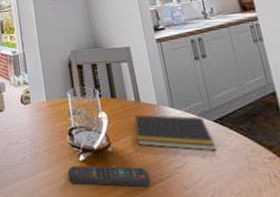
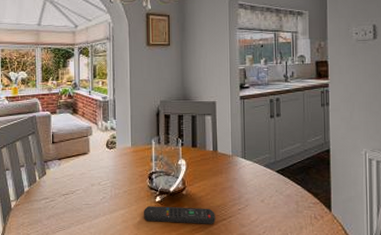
notepad: present [134,114,217,151] -> none [209,163,274,196]

